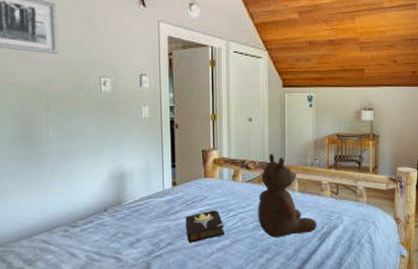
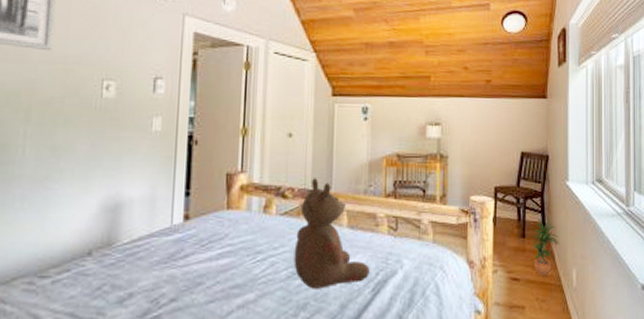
hardback book: present [185,209,224,243] -> none [197,251,249,298]

